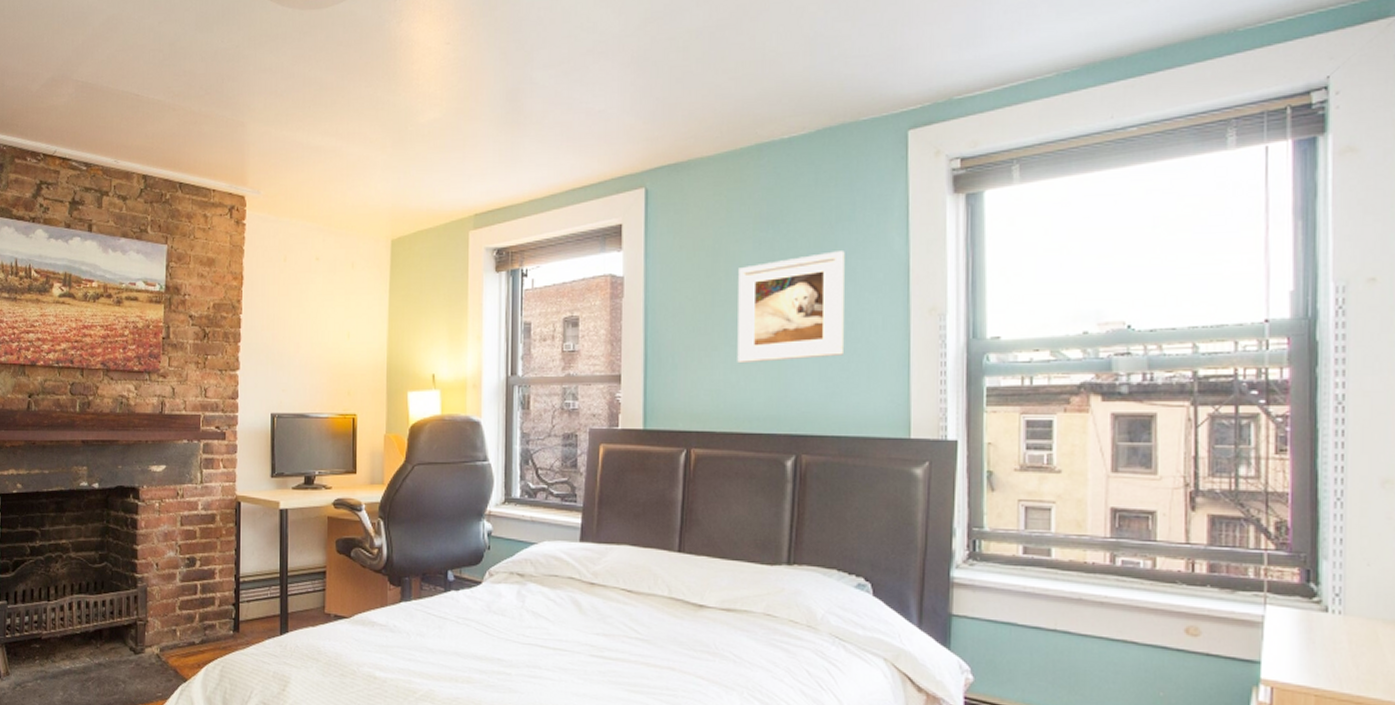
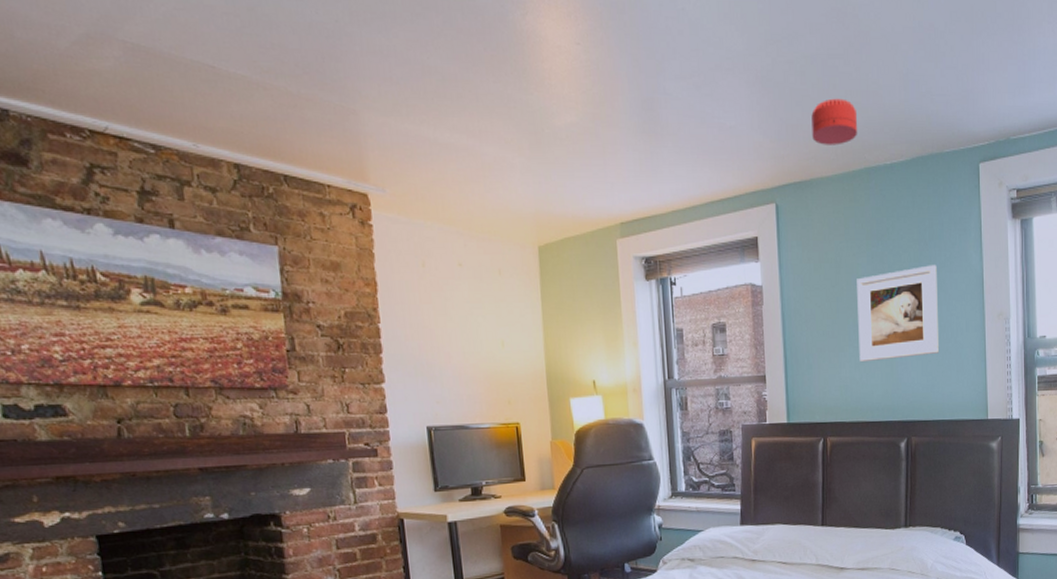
smoke detector: none [693,71,750,123] -> present [811,98,858,145]

